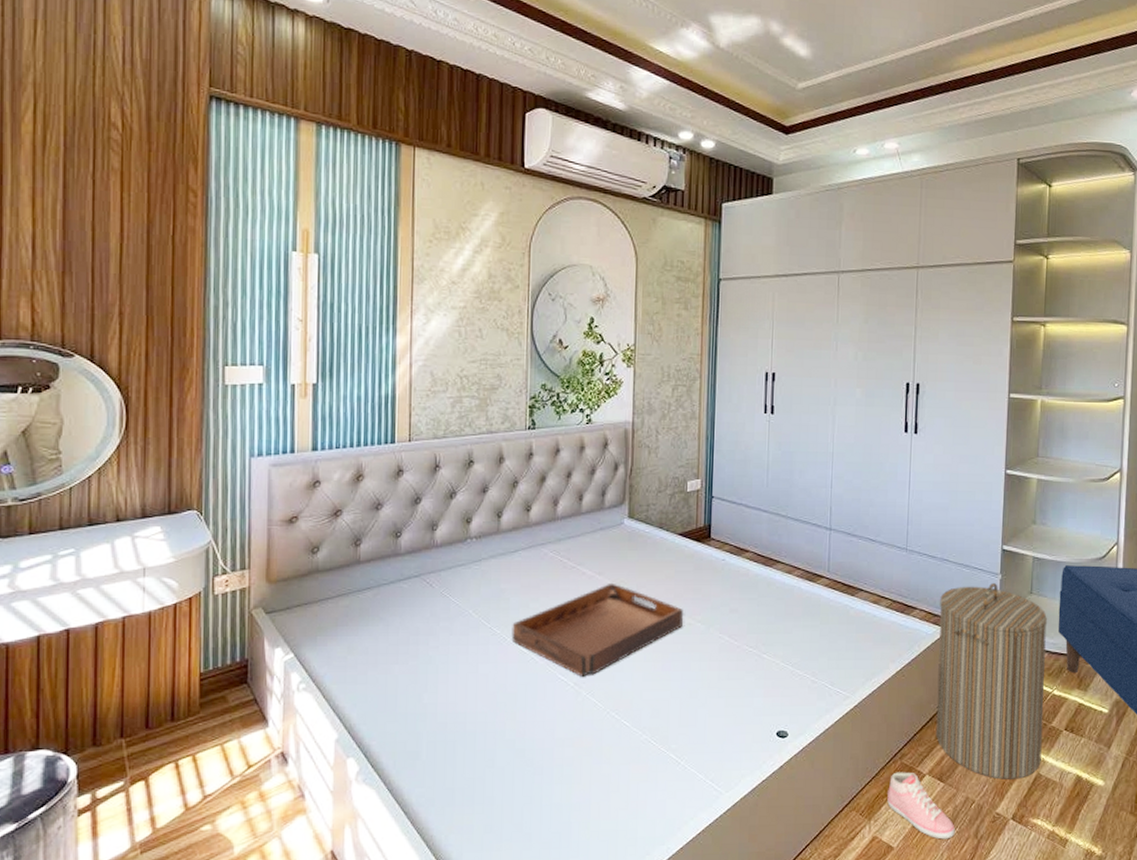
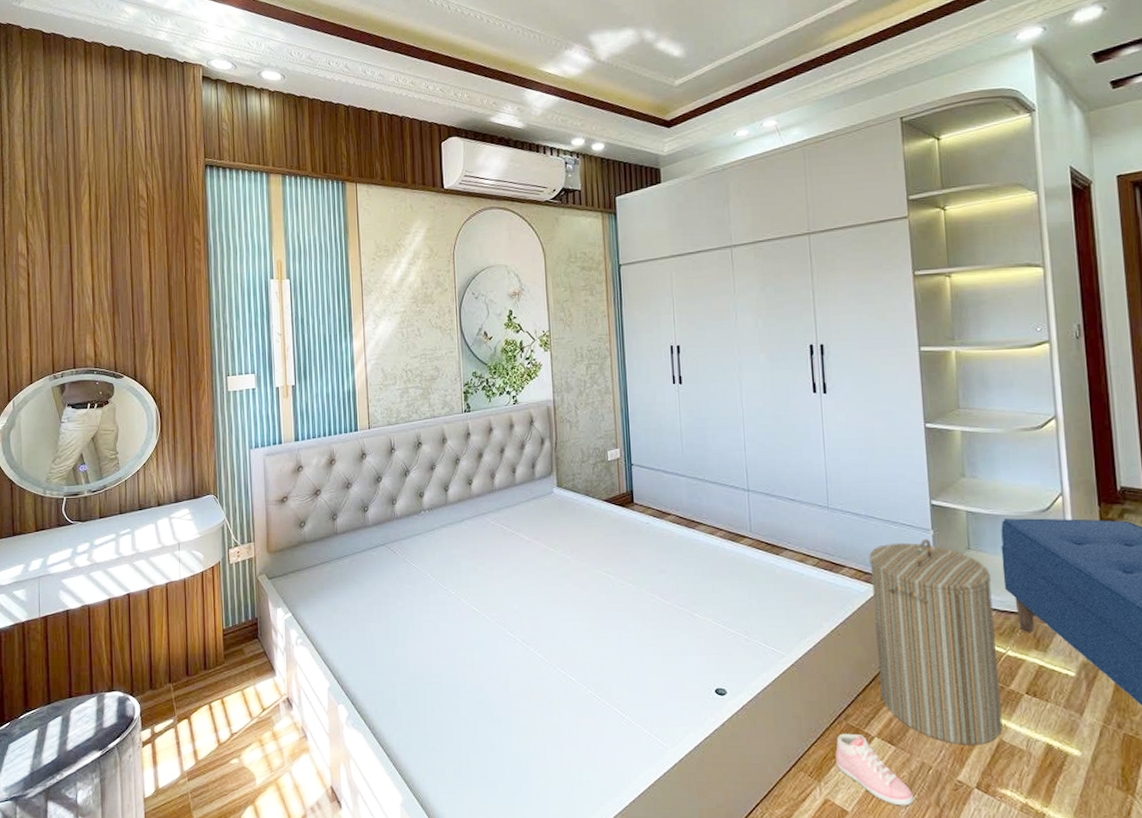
serving tray: present [511,582,683,677] -> none [464,547,615,634]

